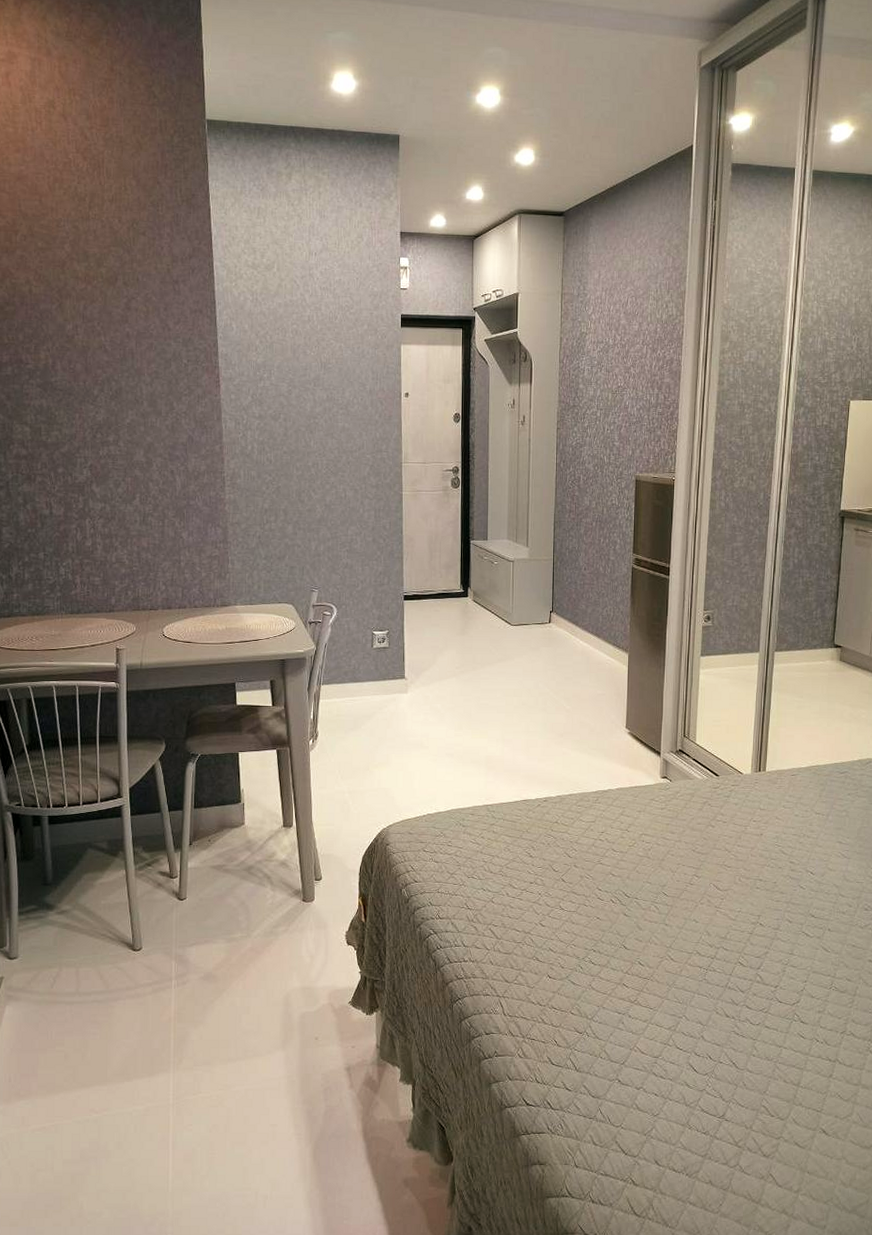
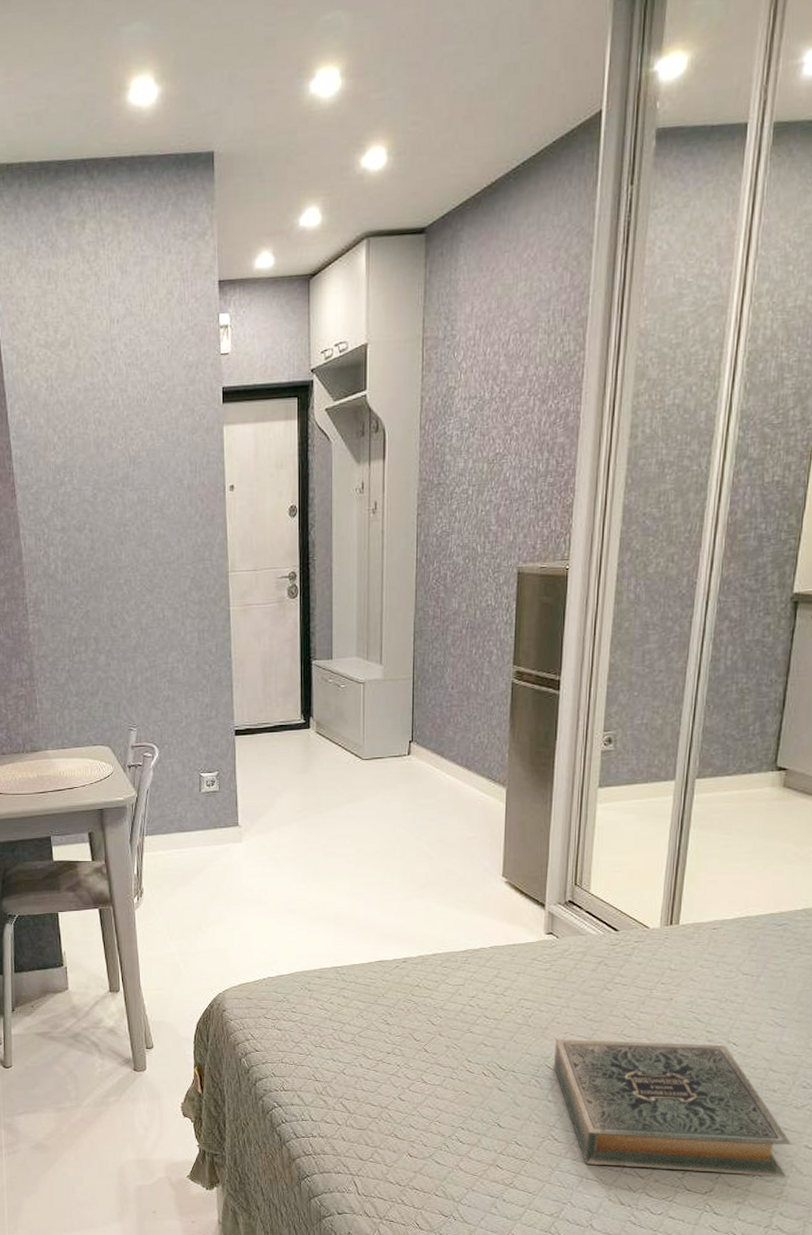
hardback book: none [670,869,858,988] -> present [554,1039,791,1177]

